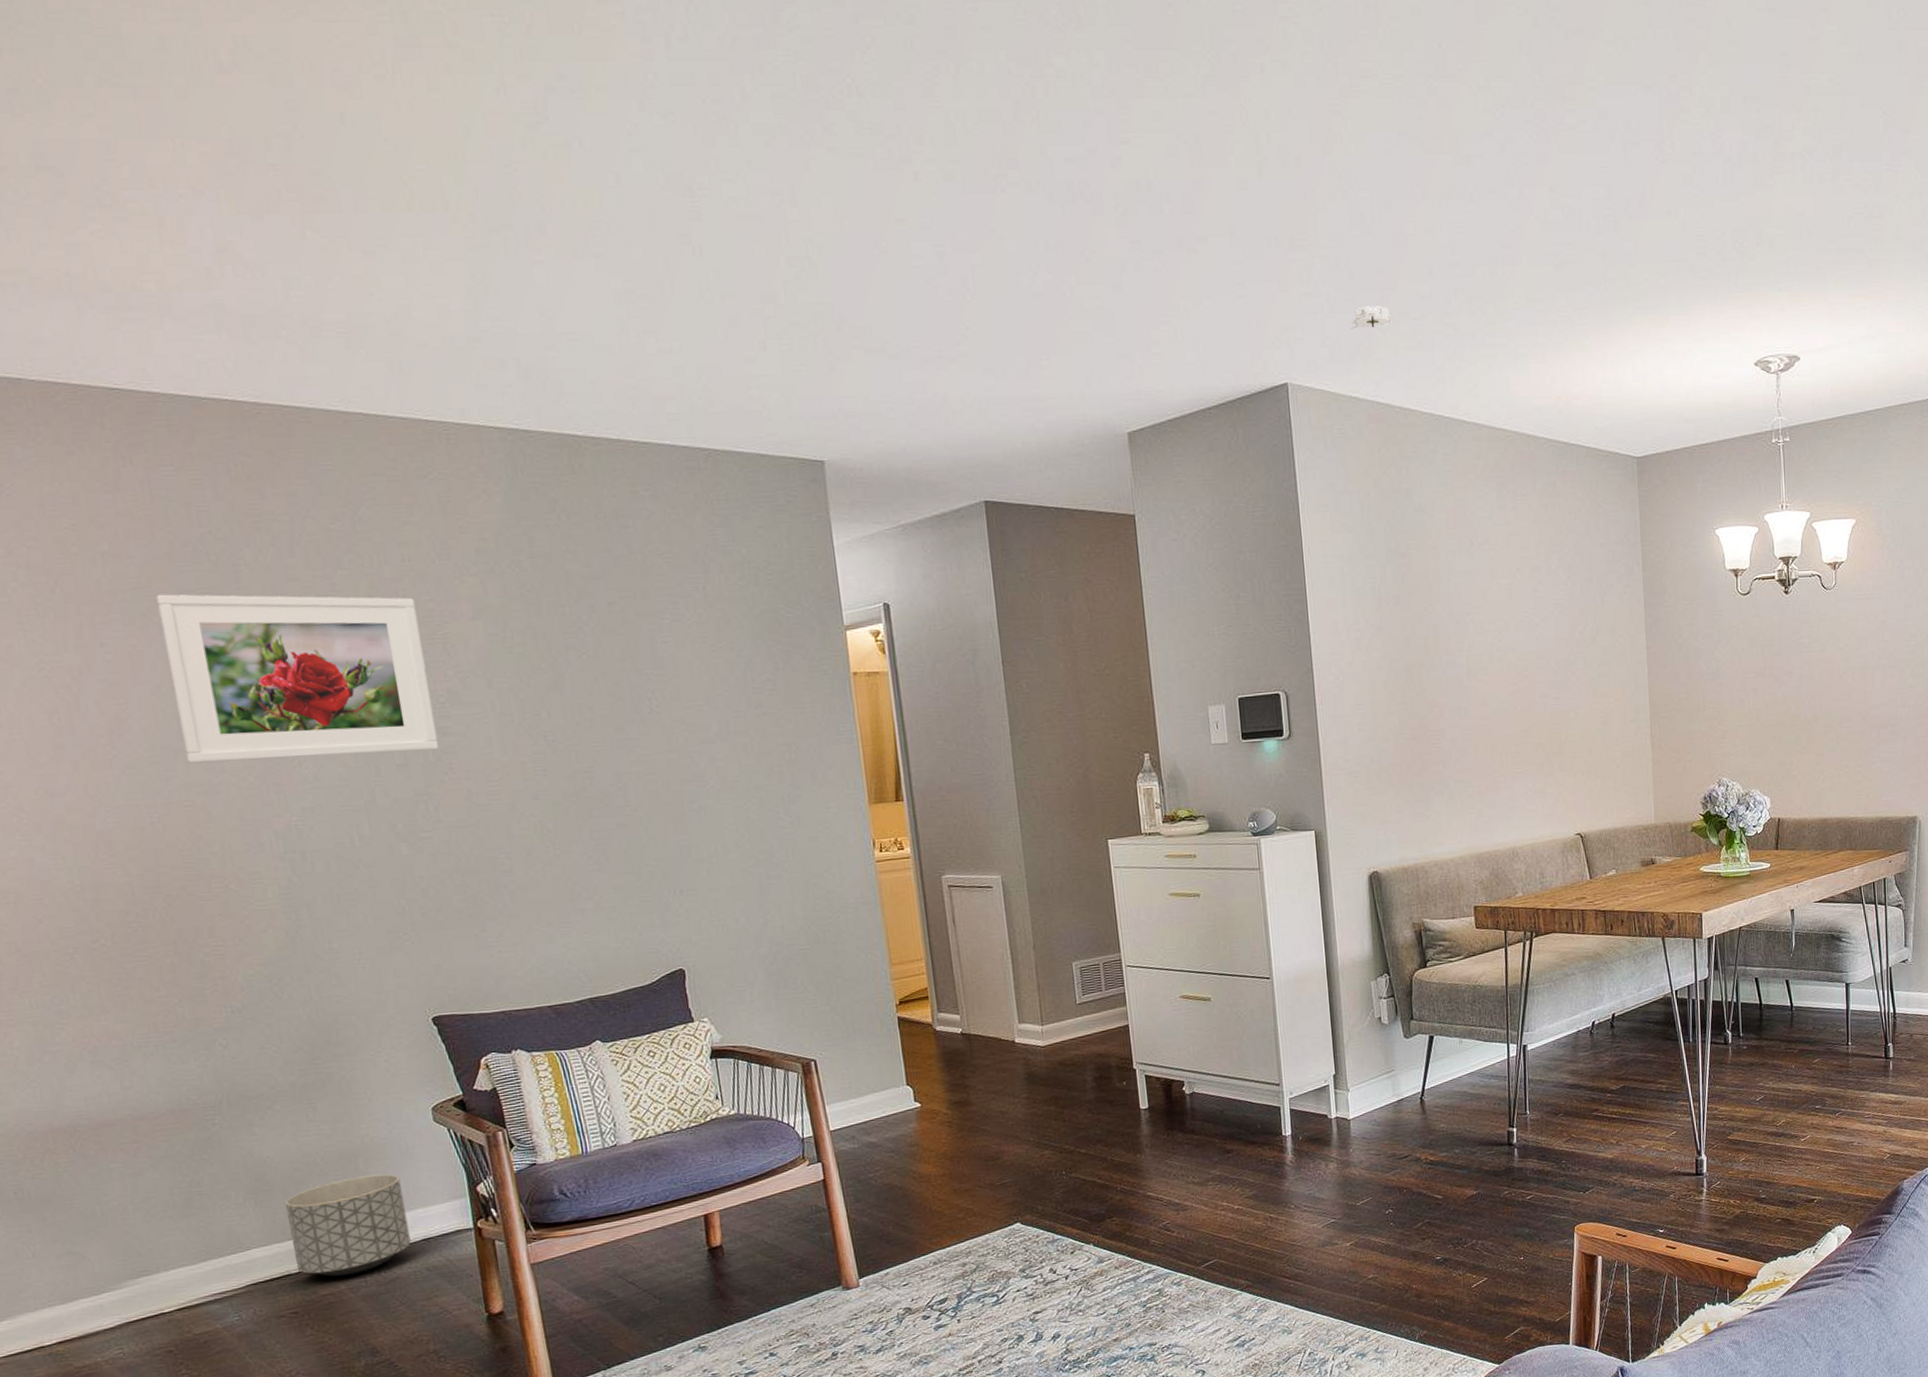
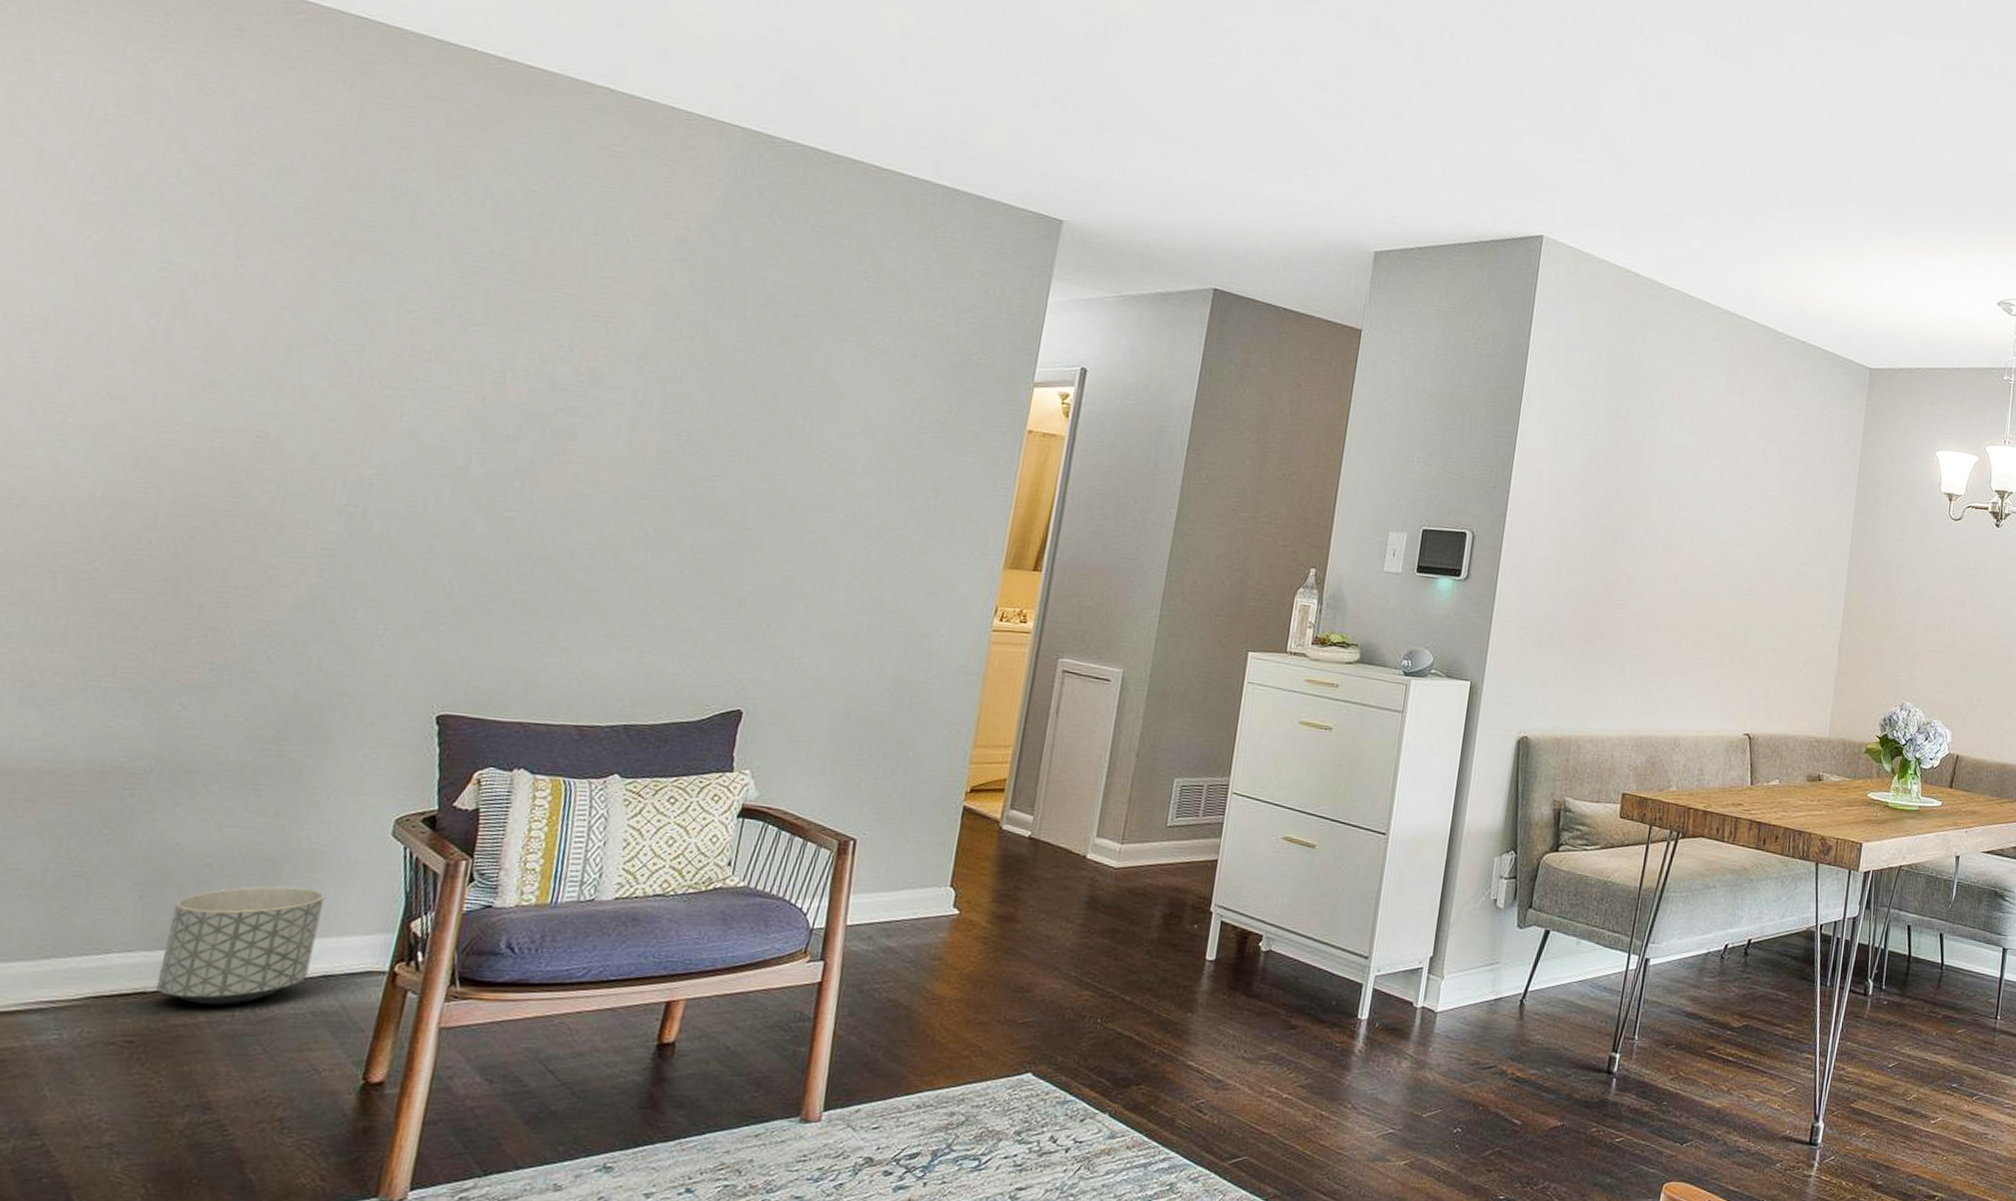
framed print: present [156,594,439,764] -> none [279,218,593,428]
smoke detector: present [1351,306,1393,329] -> none [1616,181,1658,202]

